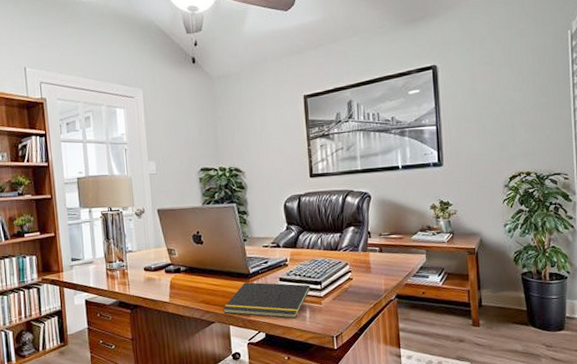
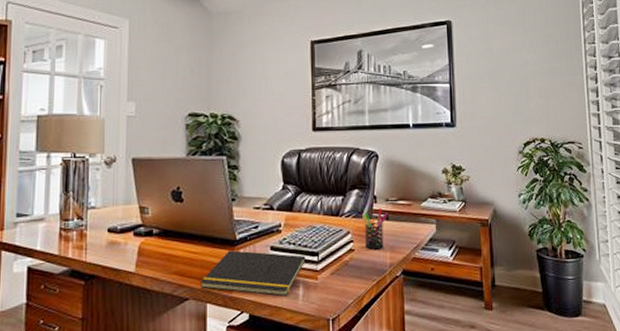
pen holder: none [358,242,381,278] -> present [362,208,388,250]

